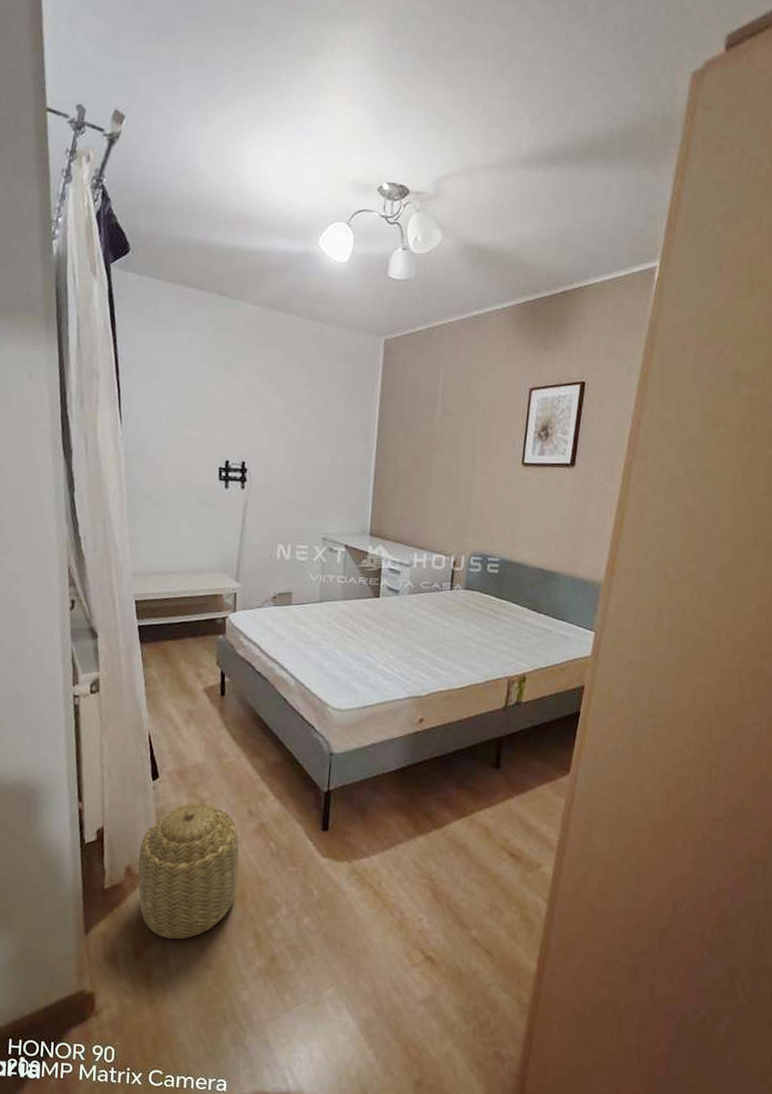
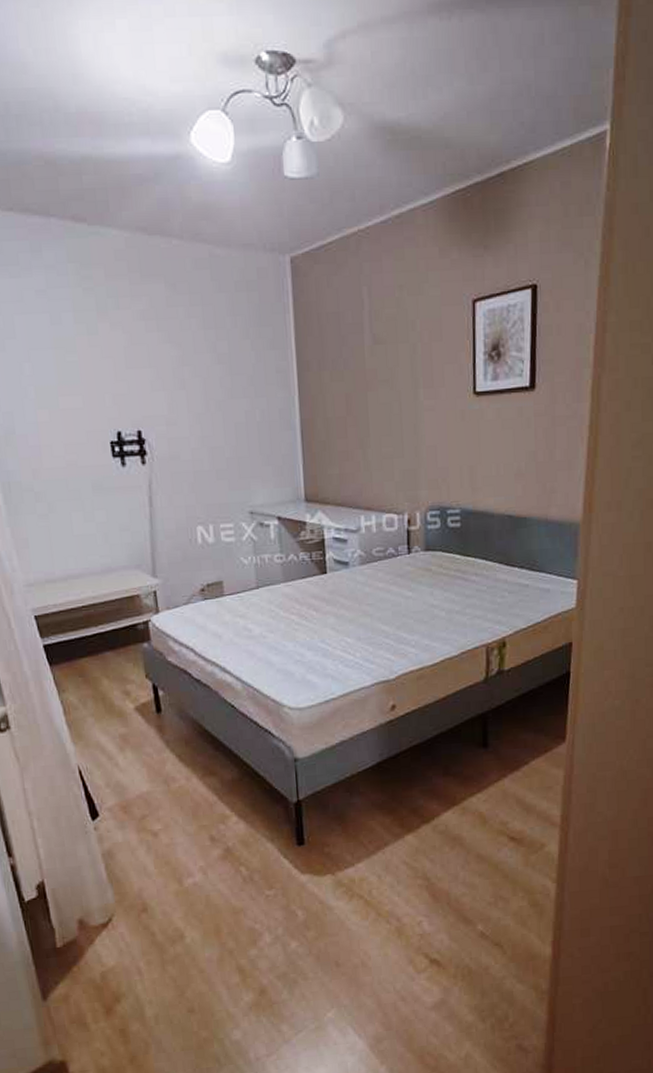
basket: present [138,803,239,940] -> none [90,836,210,990]

